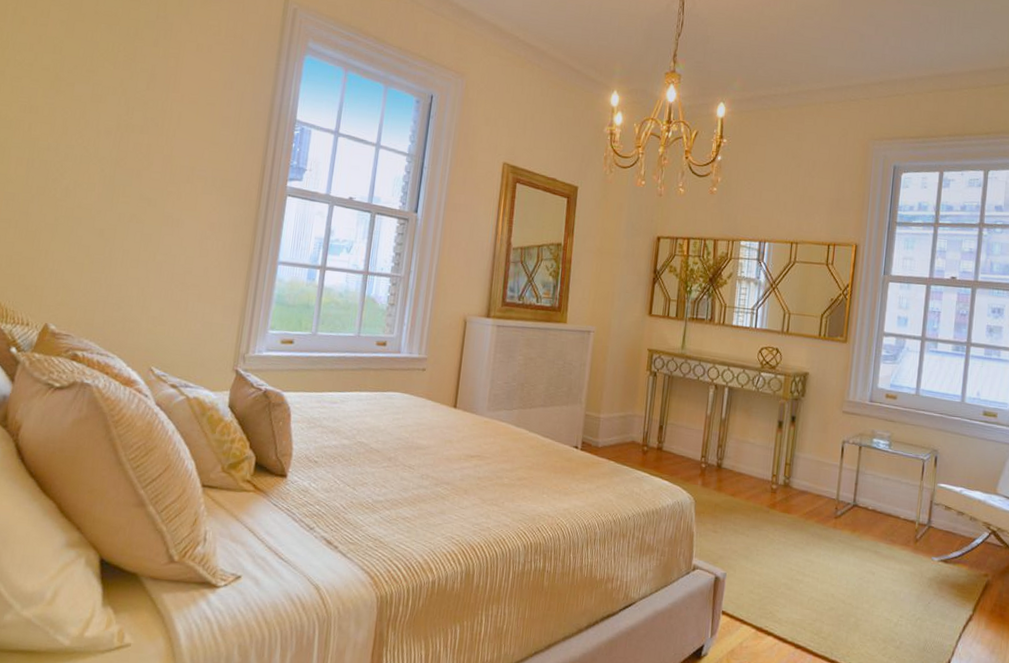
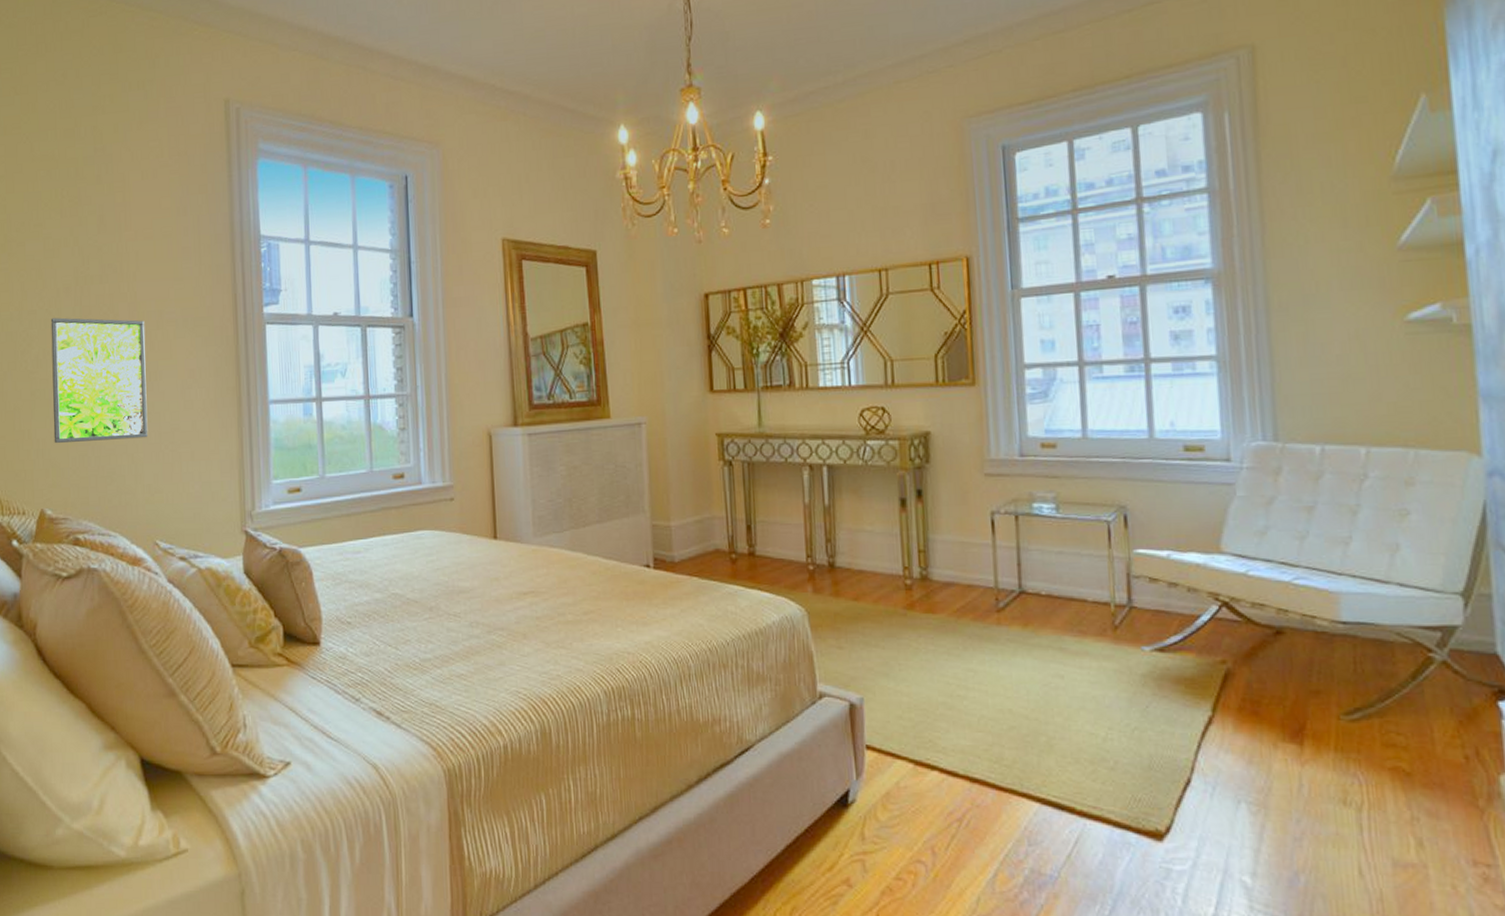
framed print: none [69,155,177,276] -> present [50,317,148,443]

